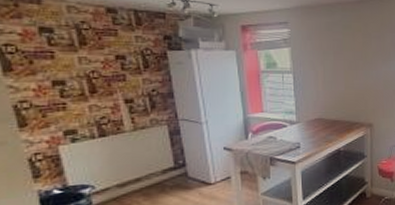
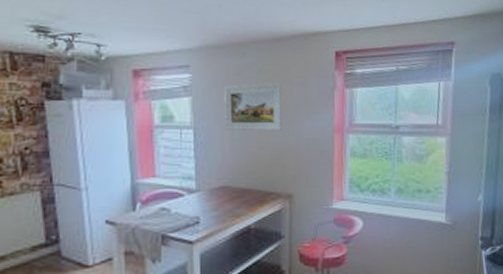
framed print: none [317,36,364,74] -> present [225,82,282,130]

